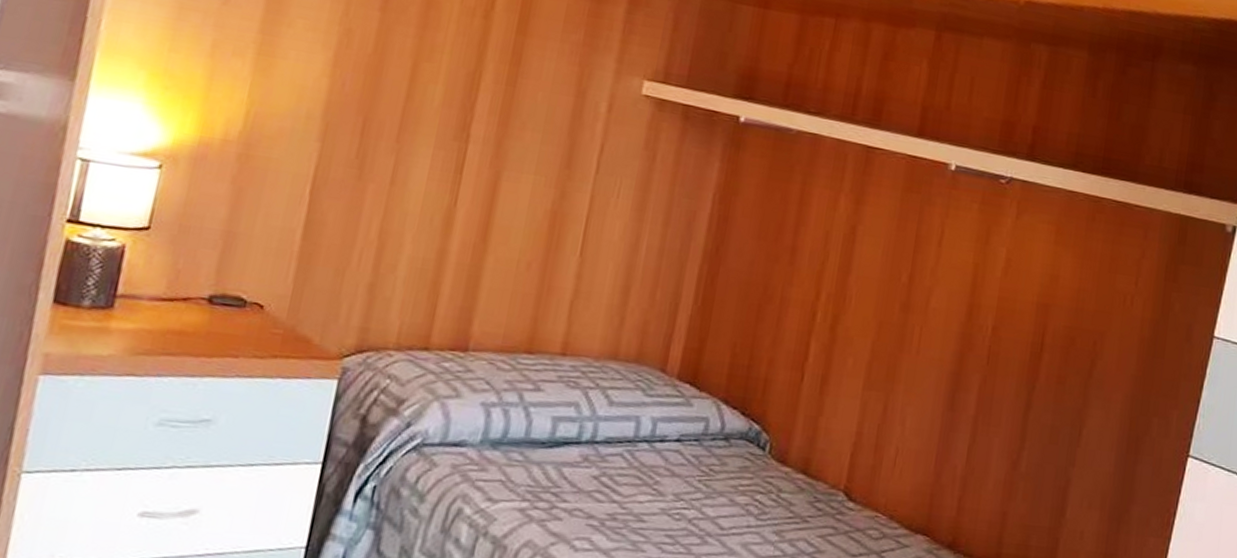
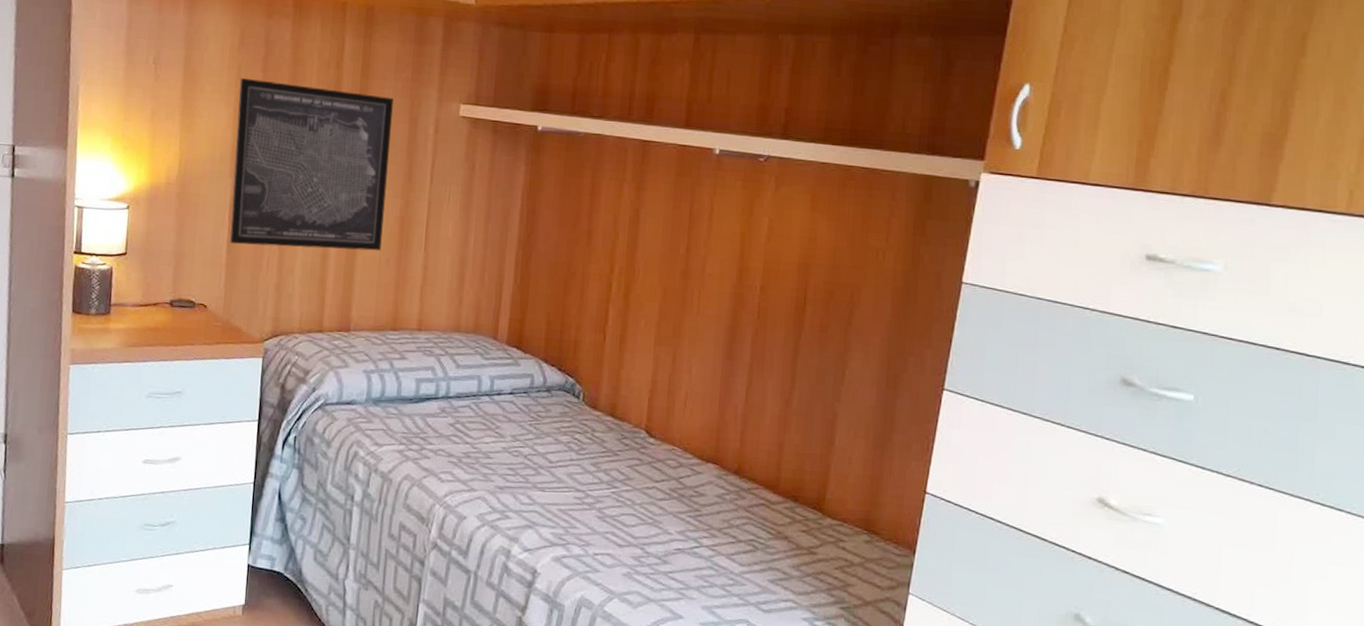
wall art: none [308,15,557,252] -> present [230,77,393,251]

